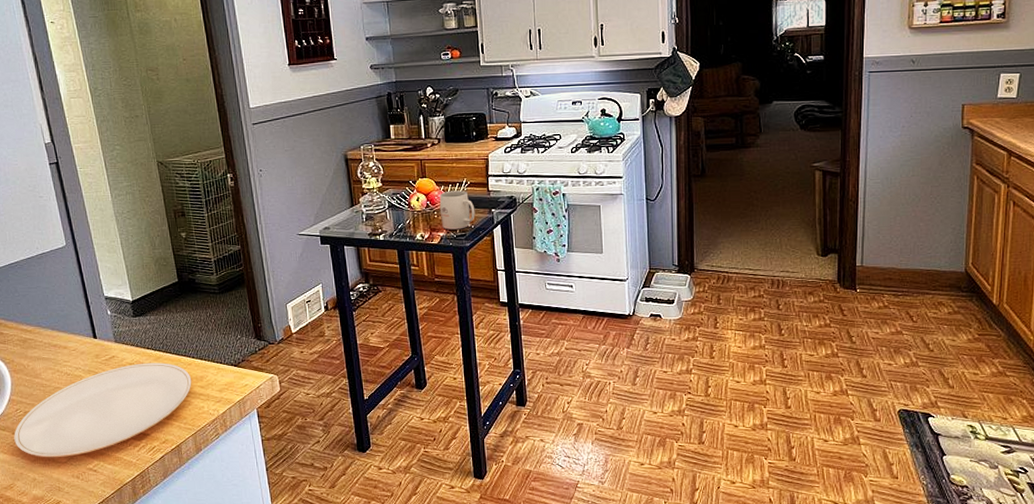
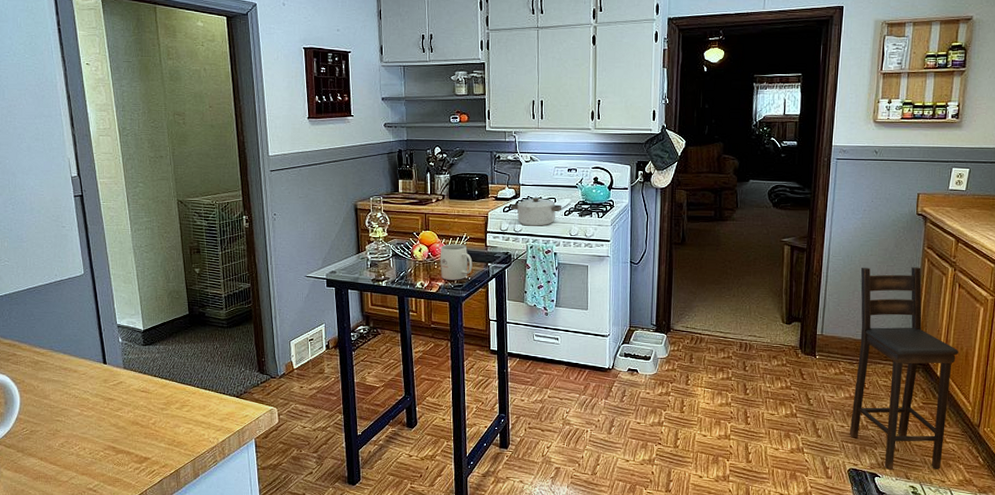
plate: present [14,363,192,458] -> none [18,390,195,477]
cooking pot: none [513,135,568,167] -> present [511,197,562,226]
bar stool: none [897,186,1016,409] -> present [849,267,958,470]

